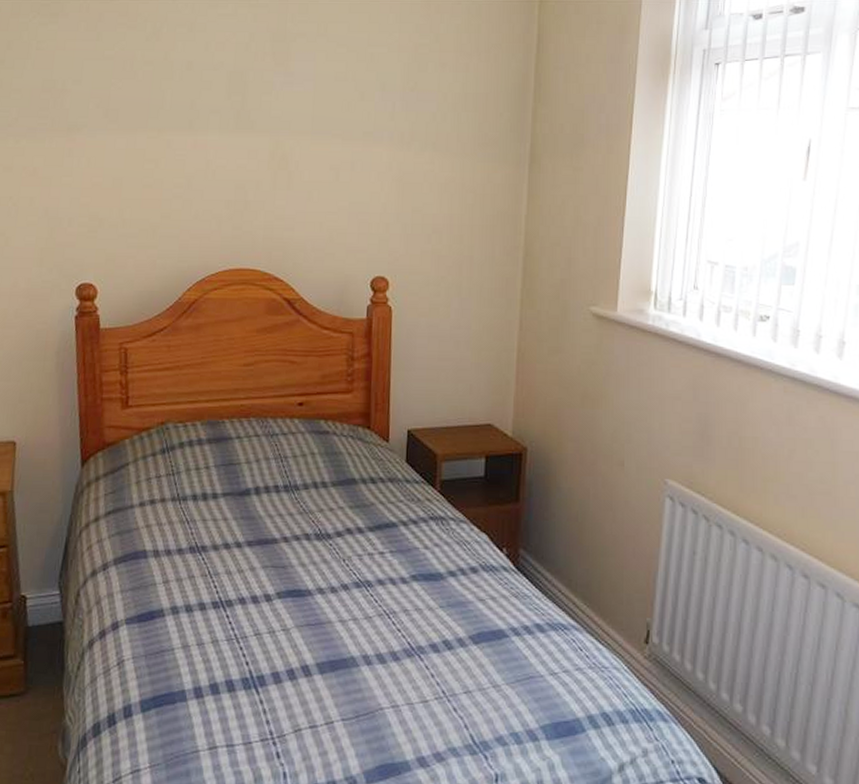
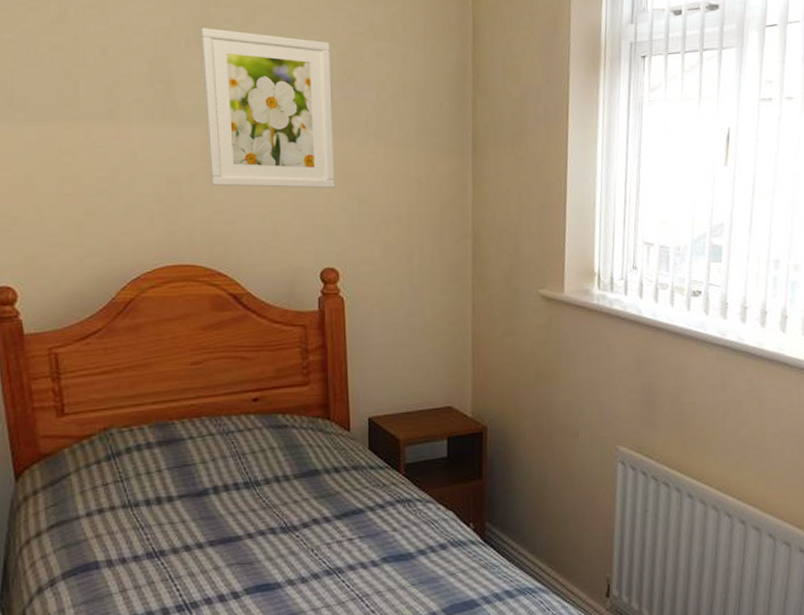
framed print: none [275,42,396,197] -> present [201,28,335,188]

